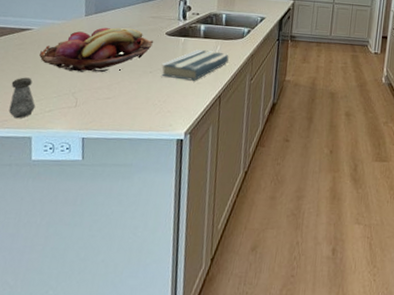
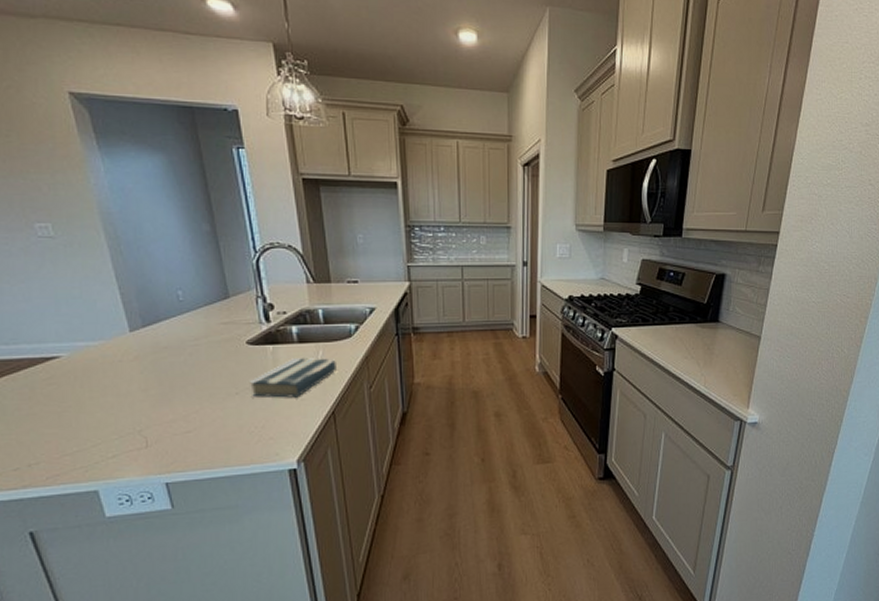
salt shaker: present [8,77,36,119] -> none [51,419,93,472]
fruit basket: present [39,27,154,73] -> none [80,340,233,405]

